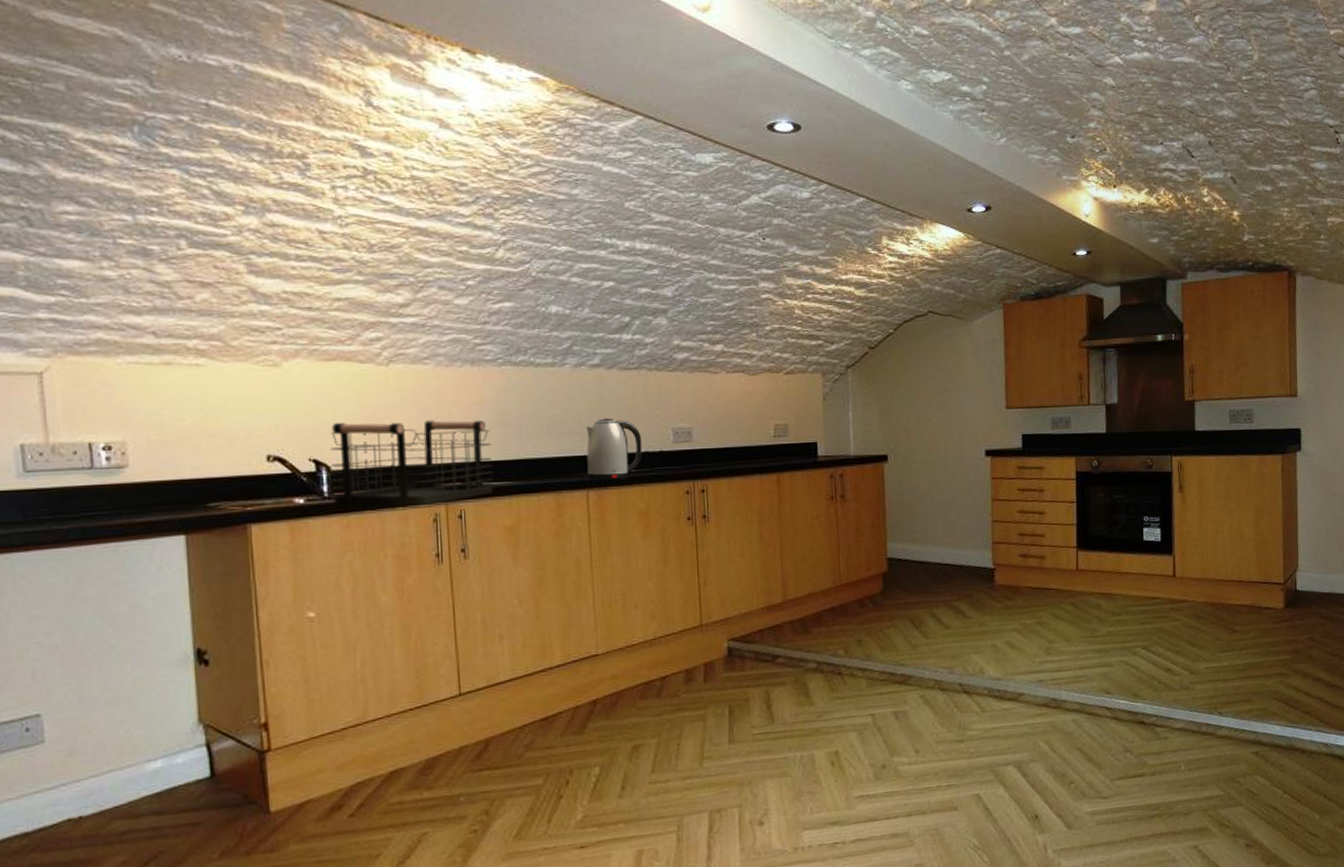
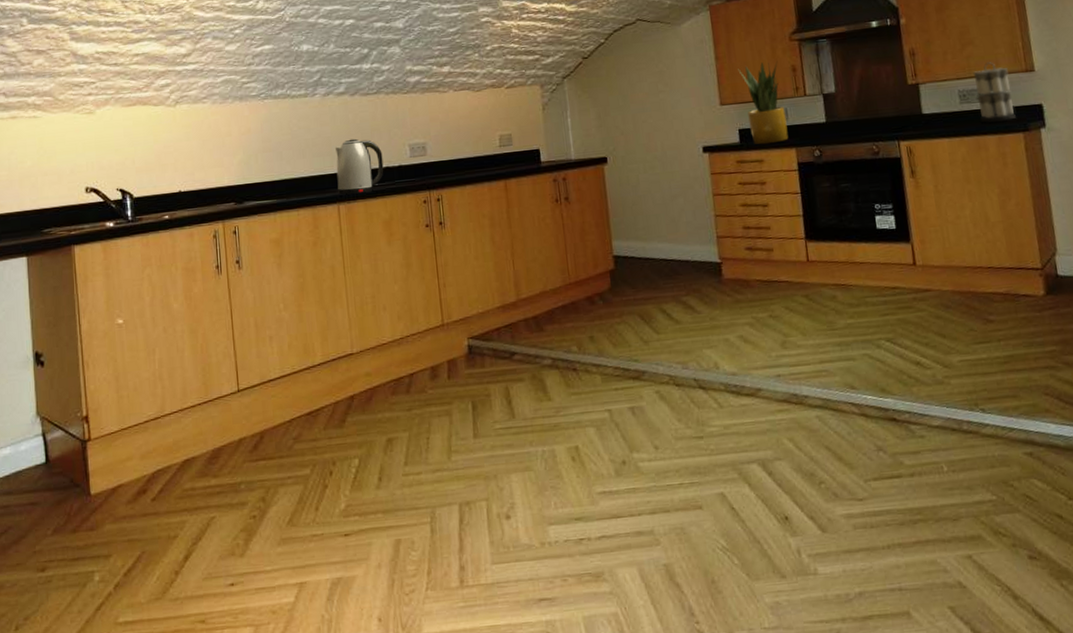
dish rack: present [330,420,493,506] -> none [132,147,261,227]
planter: none [1026,367,1070,452] -> present [738,62,789,145]
spice rack: none [1244,384,1277,443] -> present [973,62,1016,123]

